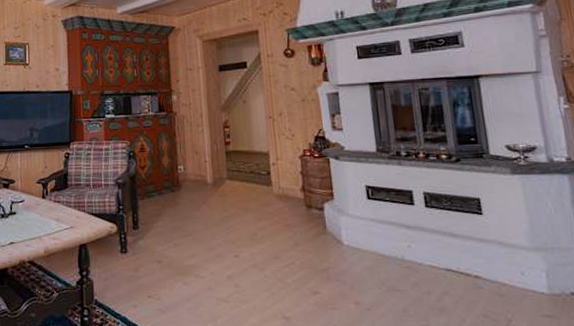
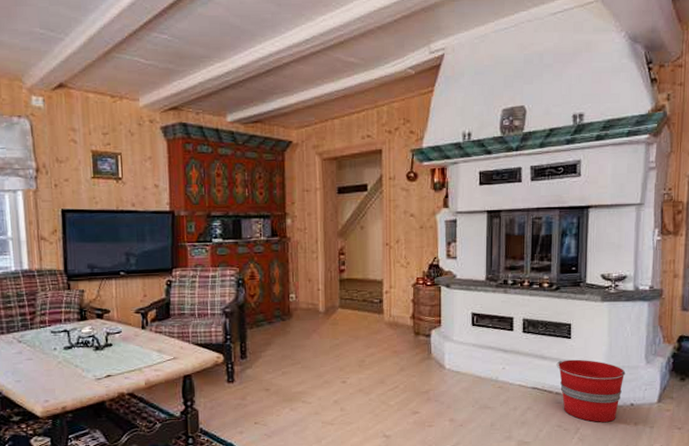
bucket: none [470,238,557,313] -> present [556,359,626,422]

